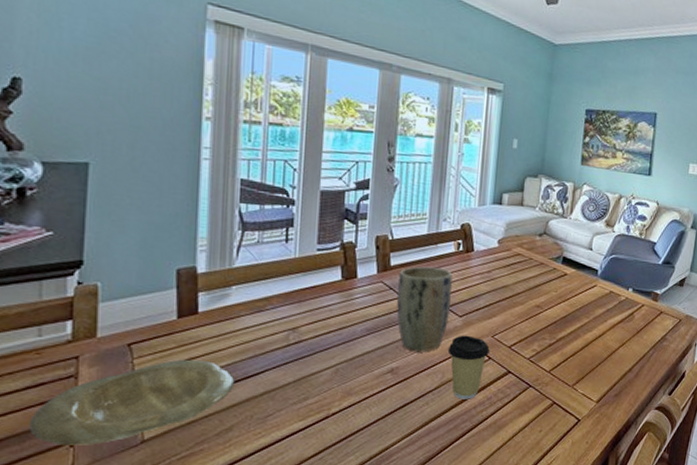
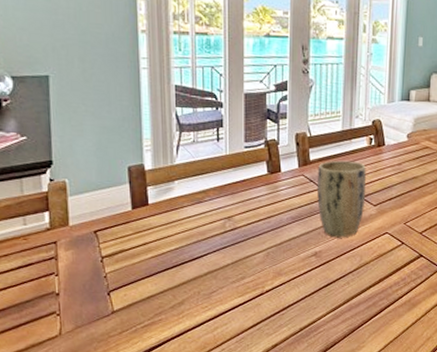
plate: present [29,359,235,445] -> none [24,244,183,315]
coffee cup: present [447,335,490,399] -> none [364,222,402,280]

